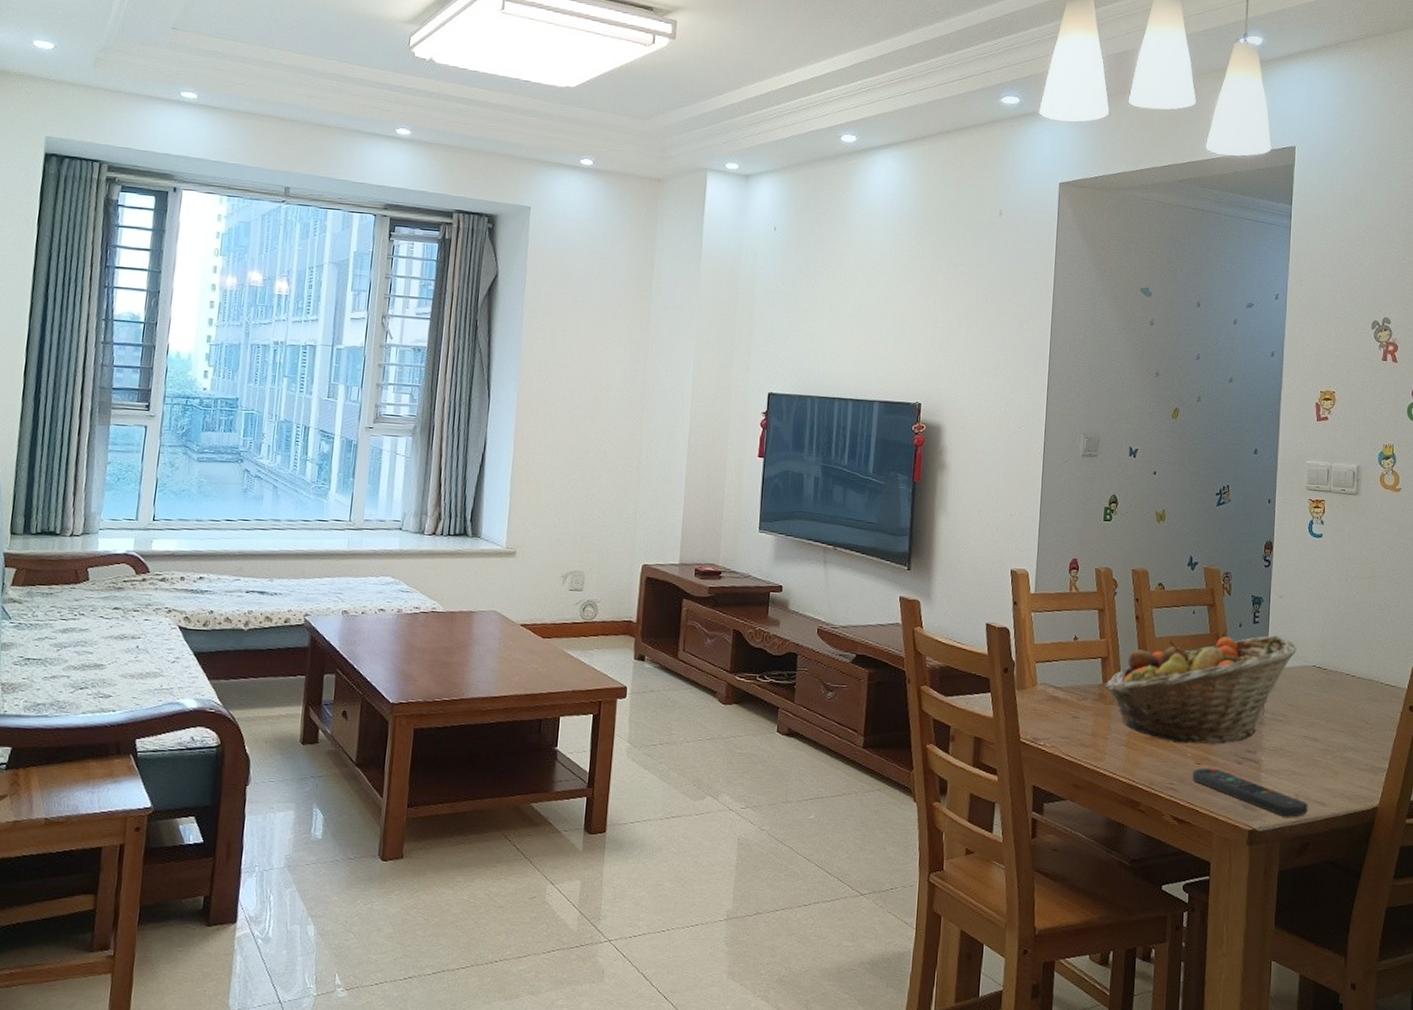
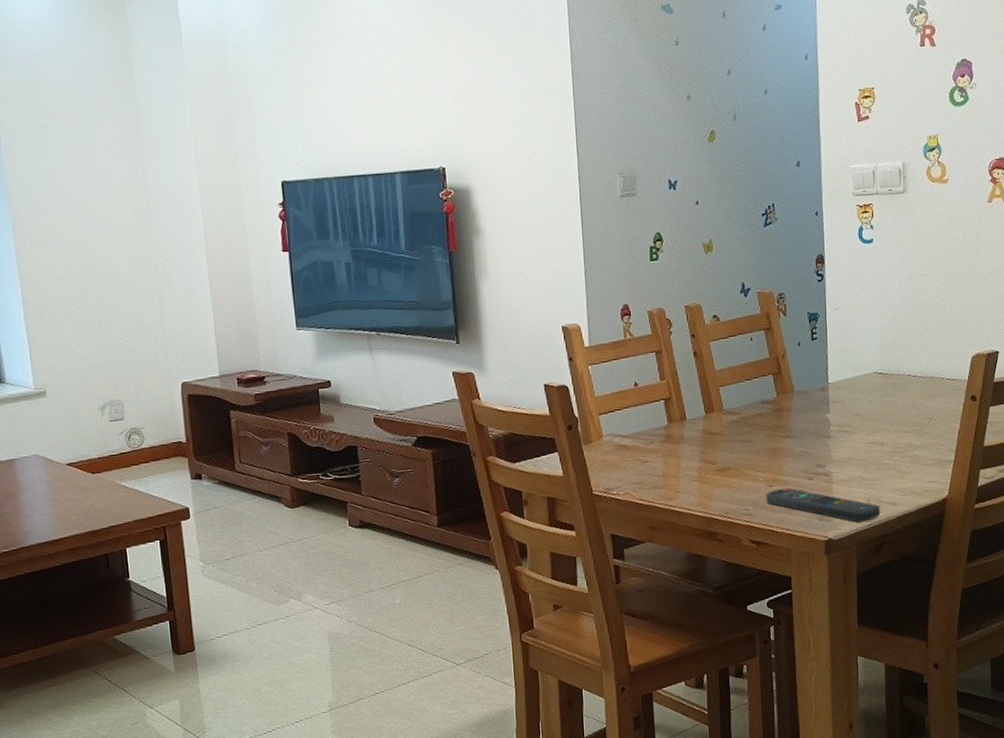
fruit basket: present [1104,635,1297,744] -> none [670,348,857,470]

